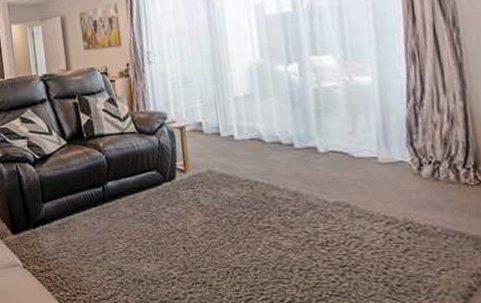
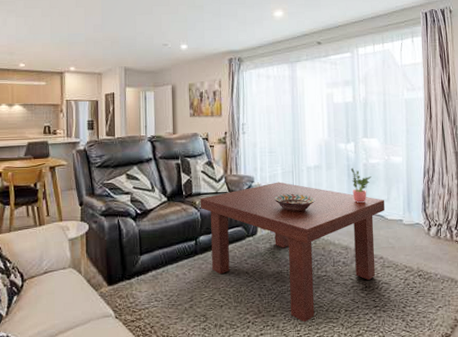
coffee table: none [103,117,349,282] -> present [200,182,385,323]
decorative bowl: none [193,130,249,152] -> present [273,194,316,212]
potted plant: none [295,94,327,139] -> present [350,167,372,204]

